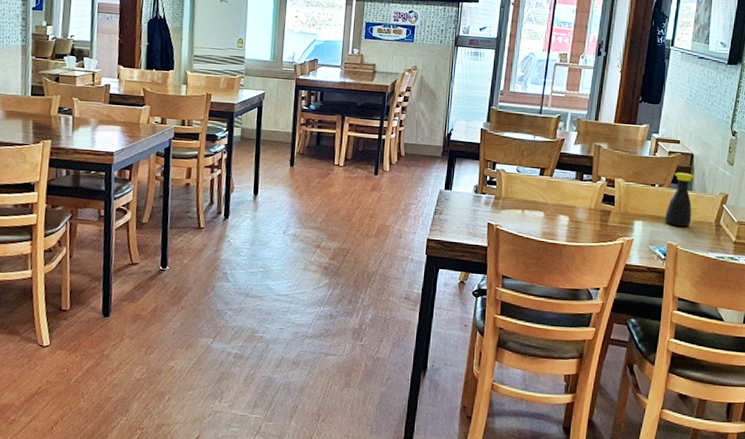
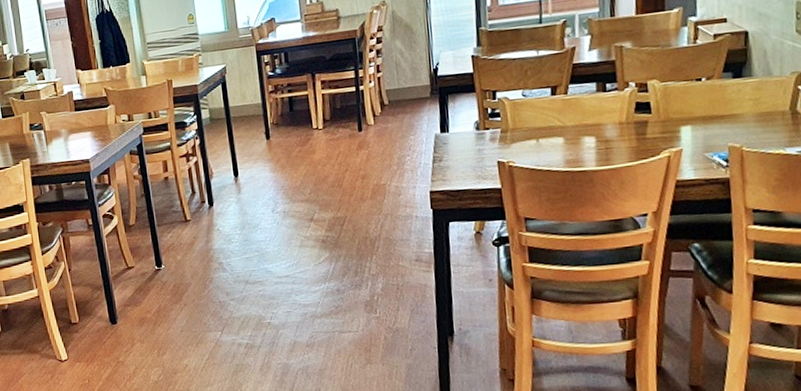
bottle: present [665,172,695,227] -> none [720,56,757,124]

